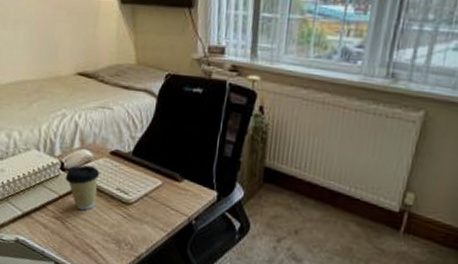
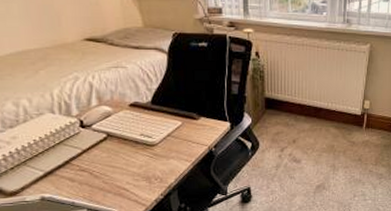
coffee cup: present [65,164,100,211] -> none [86,119,122,159]

